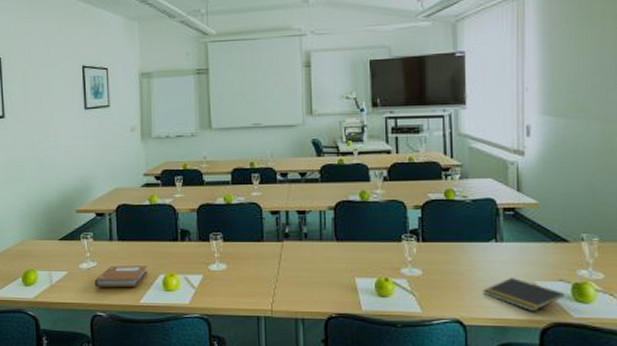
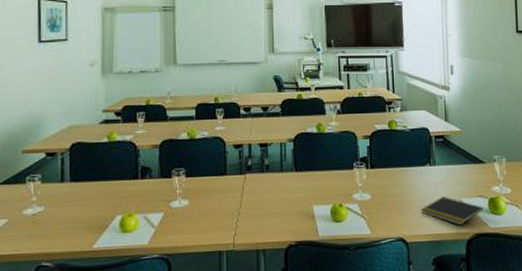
notebook: present [94,265,147,288] -> none [40,207,103,235]

